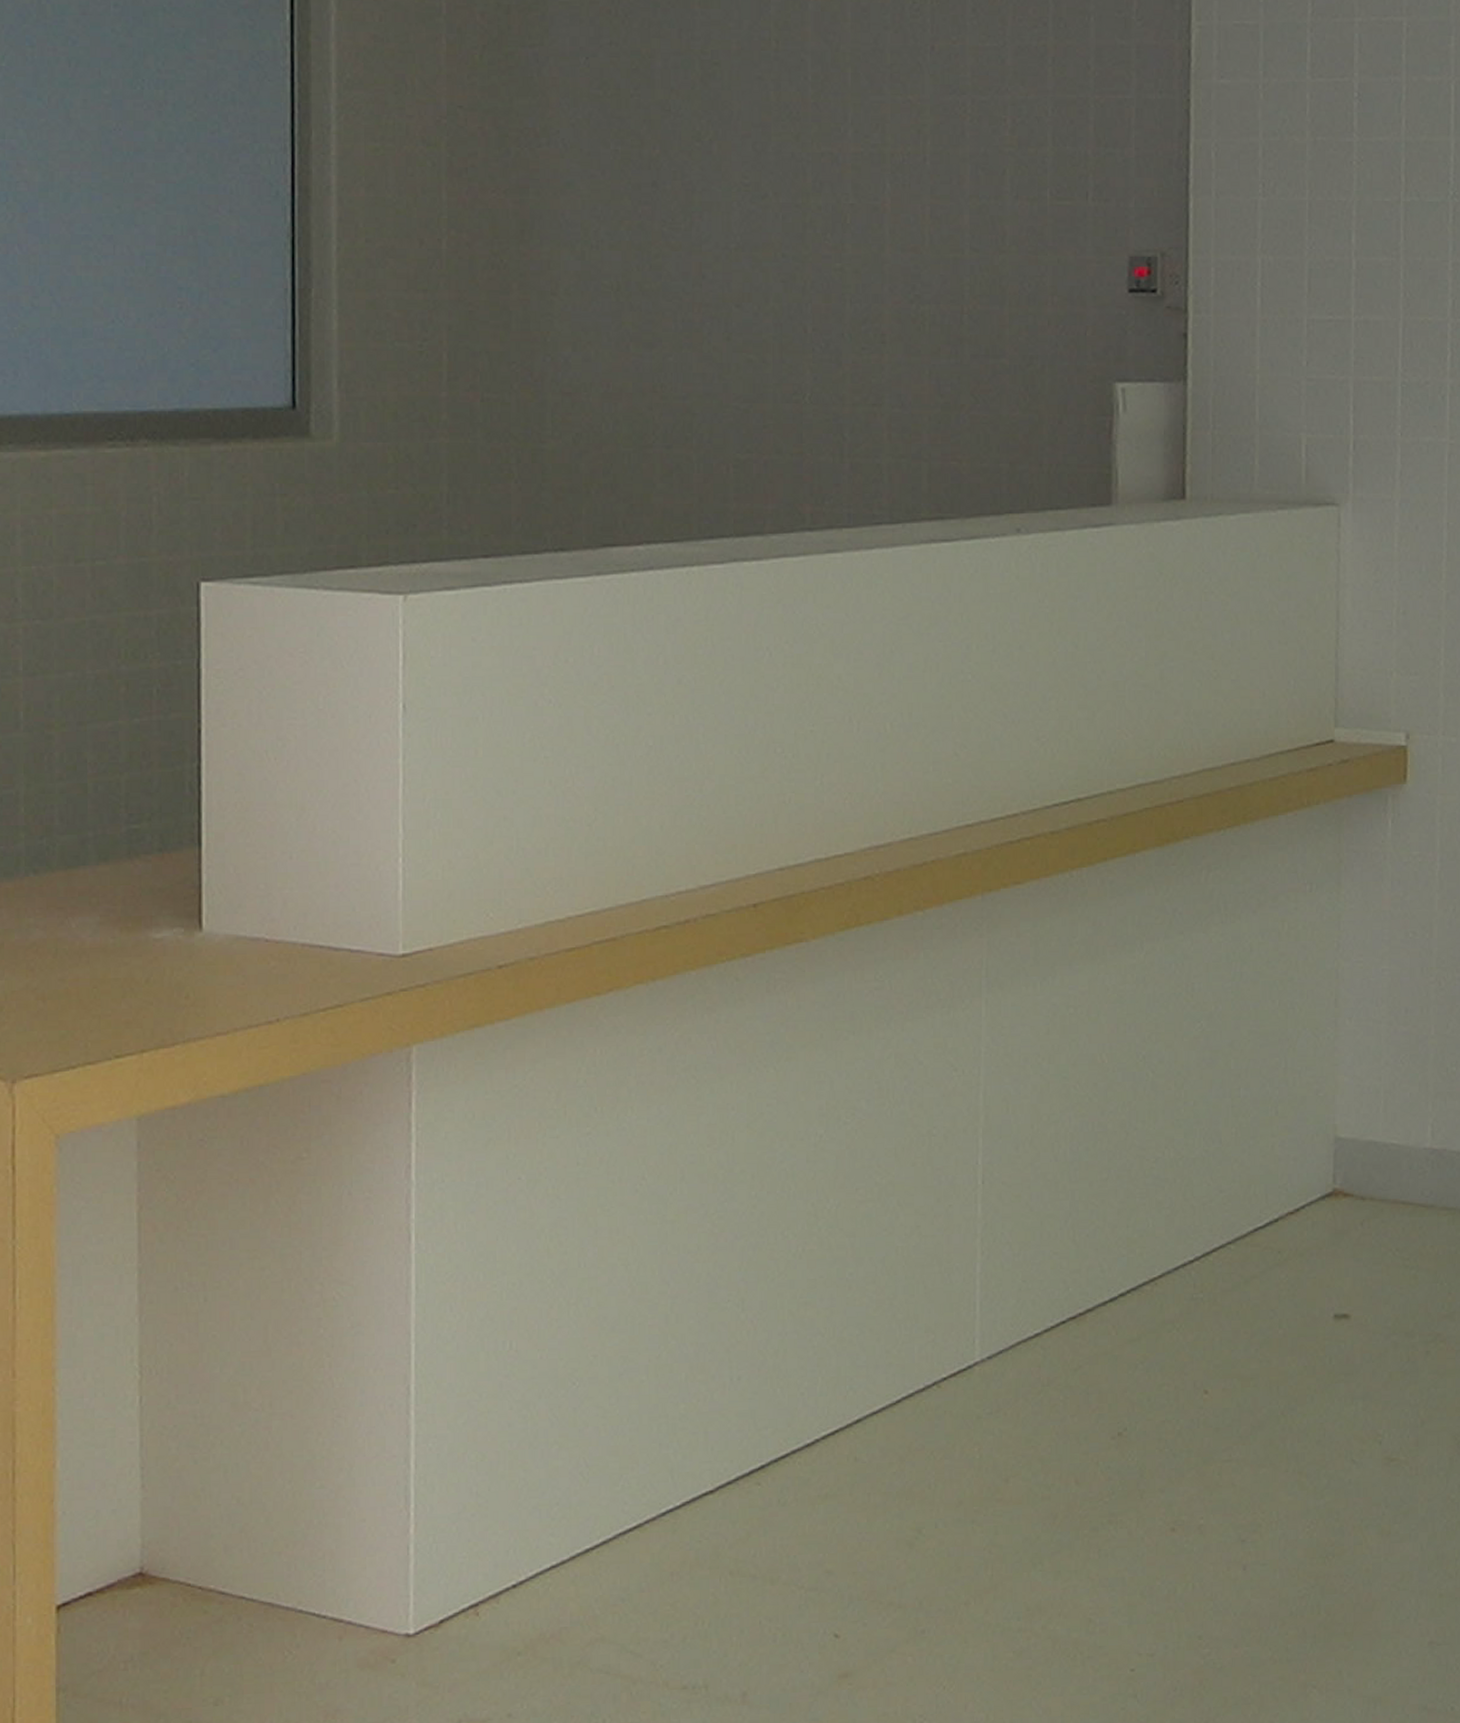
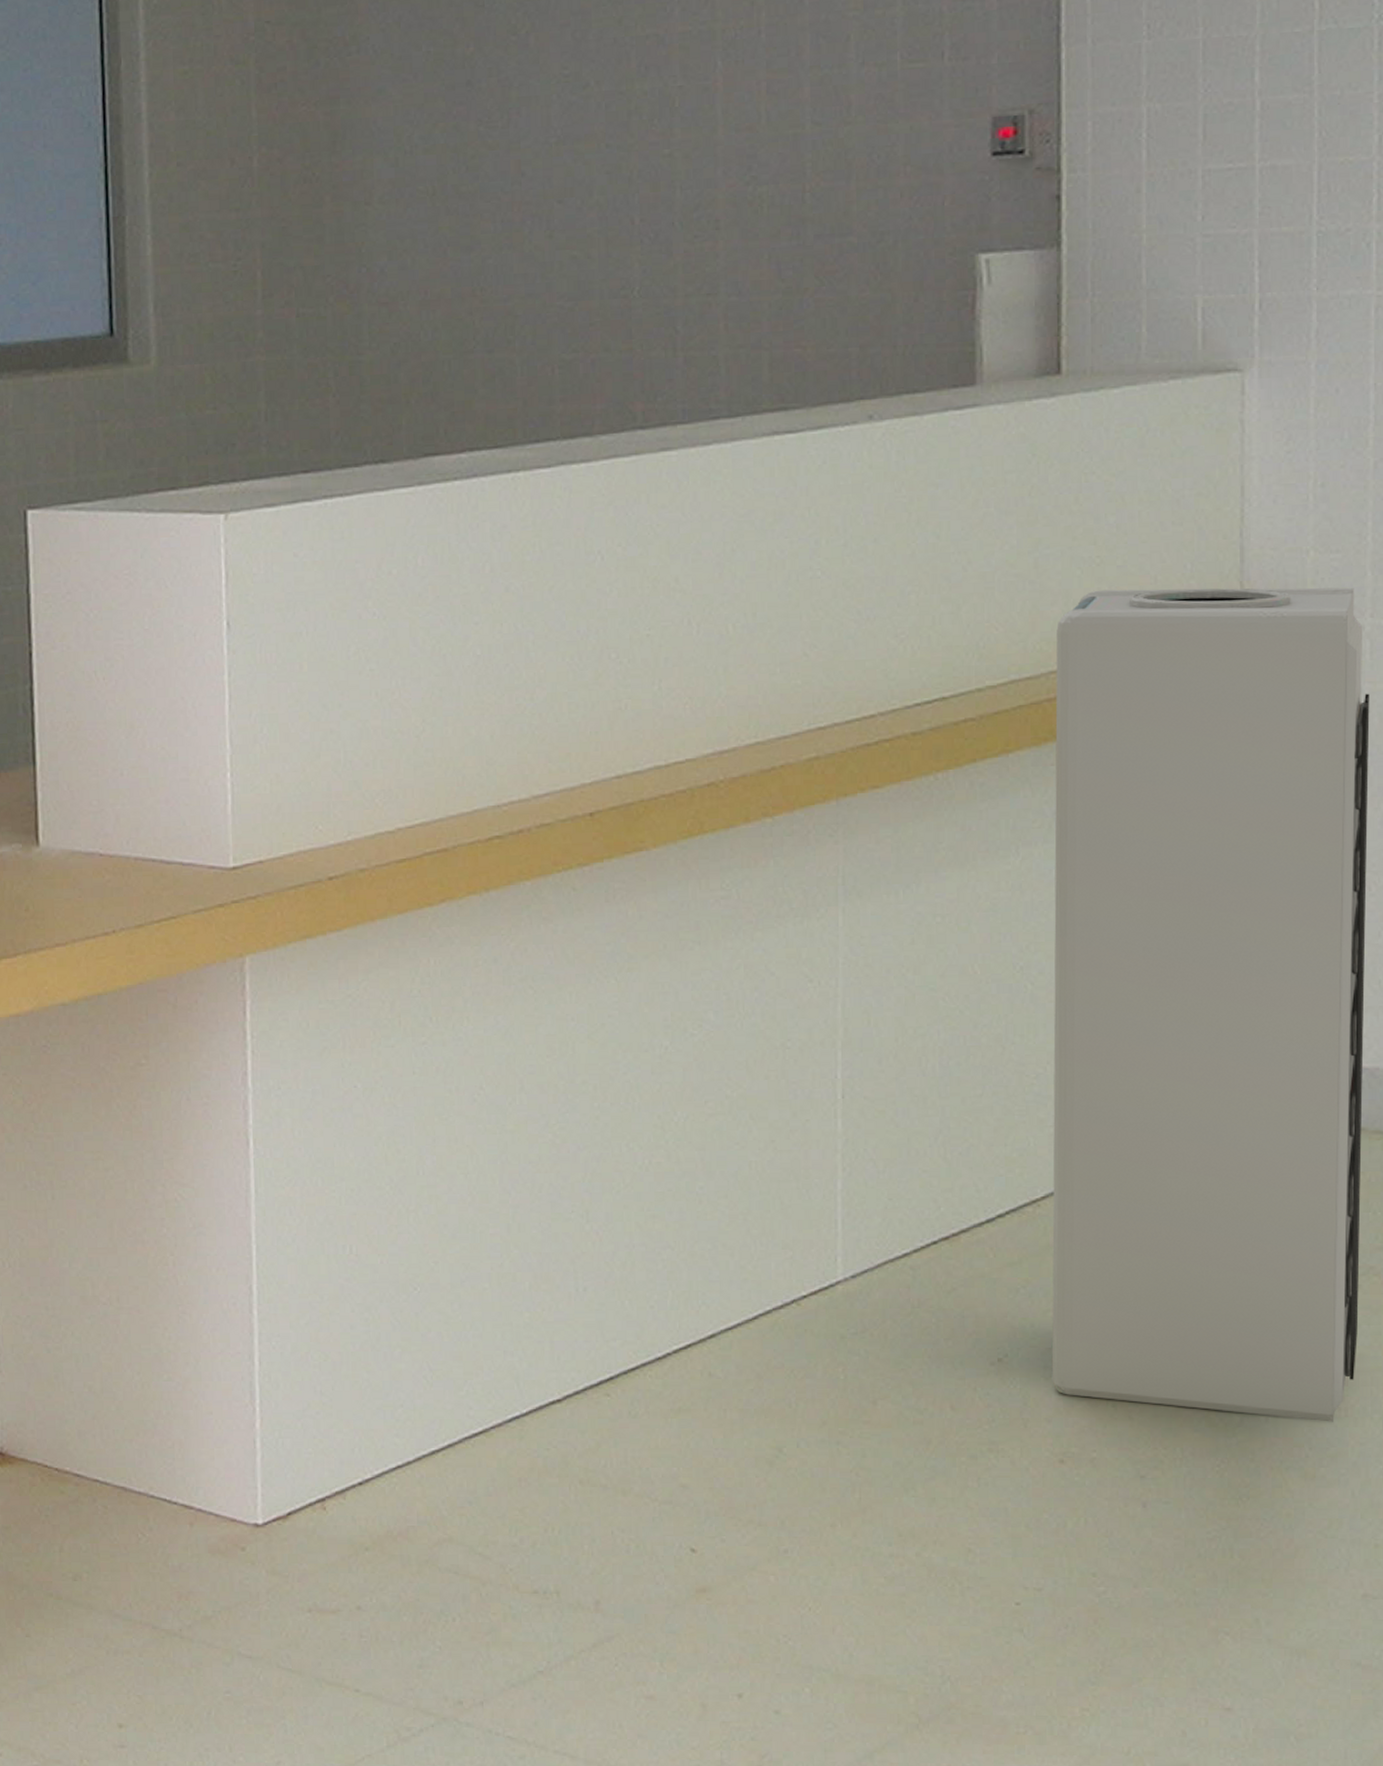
water cooler: none [1165,701,1441,1481] -> present [1051,587,1370,1422]

